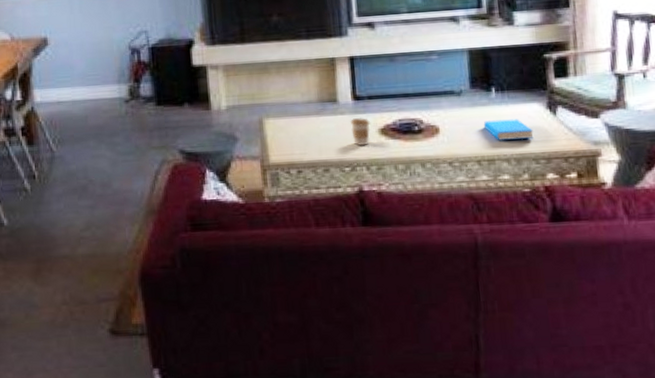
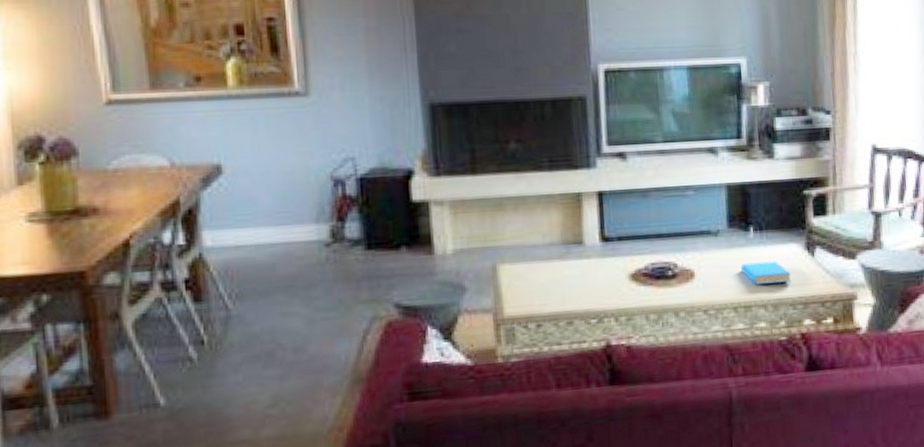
coffee cup: present [349,118,370,146] -> none [597,262,620,295]

